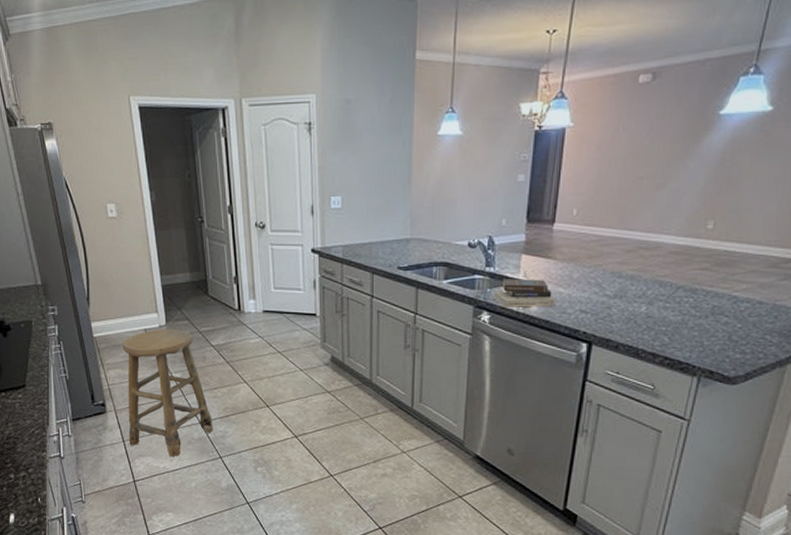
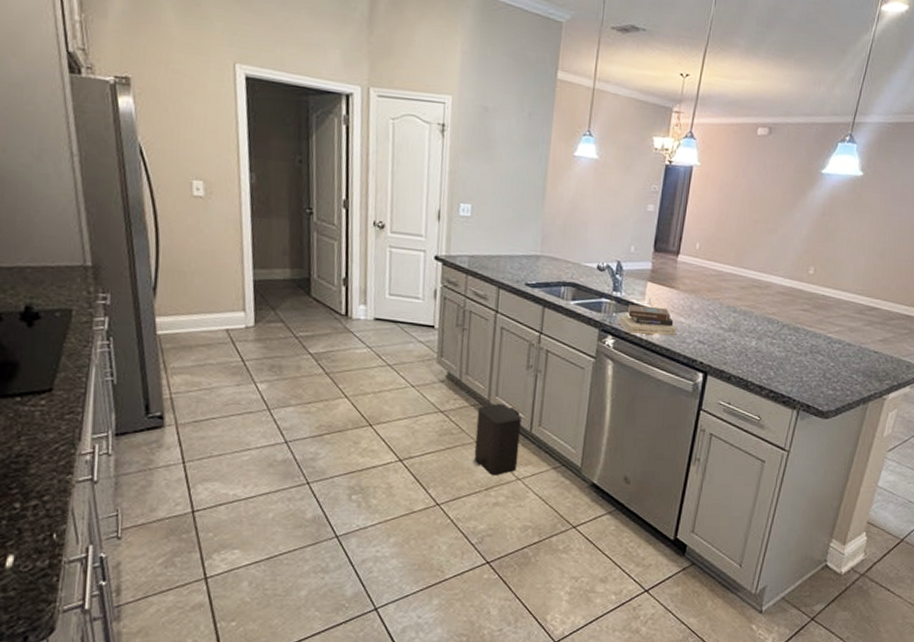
step stool: present [122,329,213,457] -> none [191,330,303,482]
pedal bin: none [359,383,403,449] -> present [472,404,522,475]

